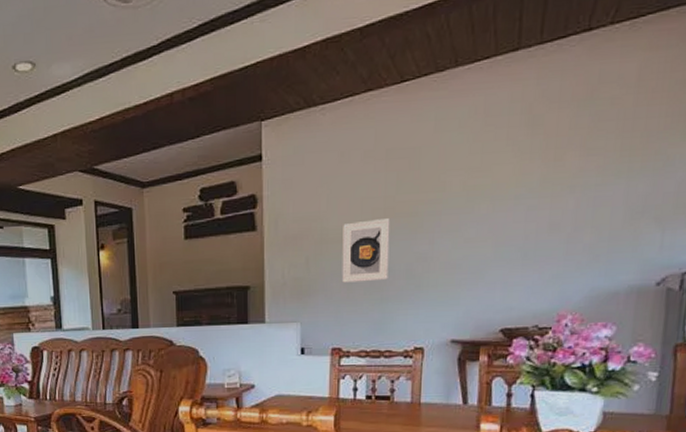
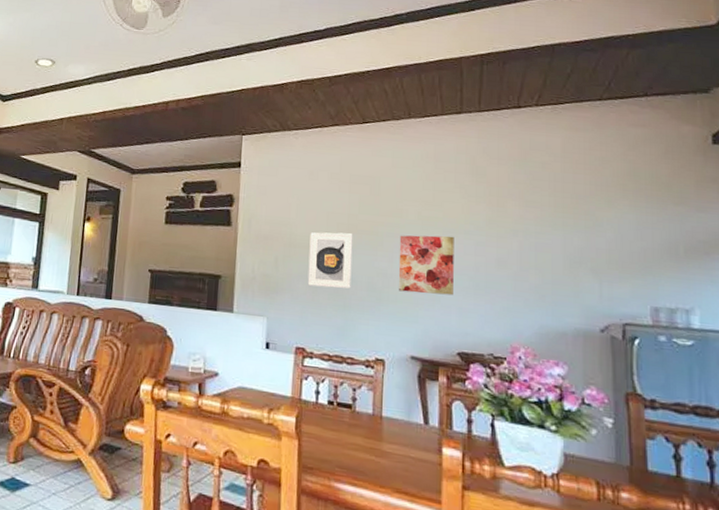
wall art: none [439,204,503,274] -> present [398,235,454,296]

